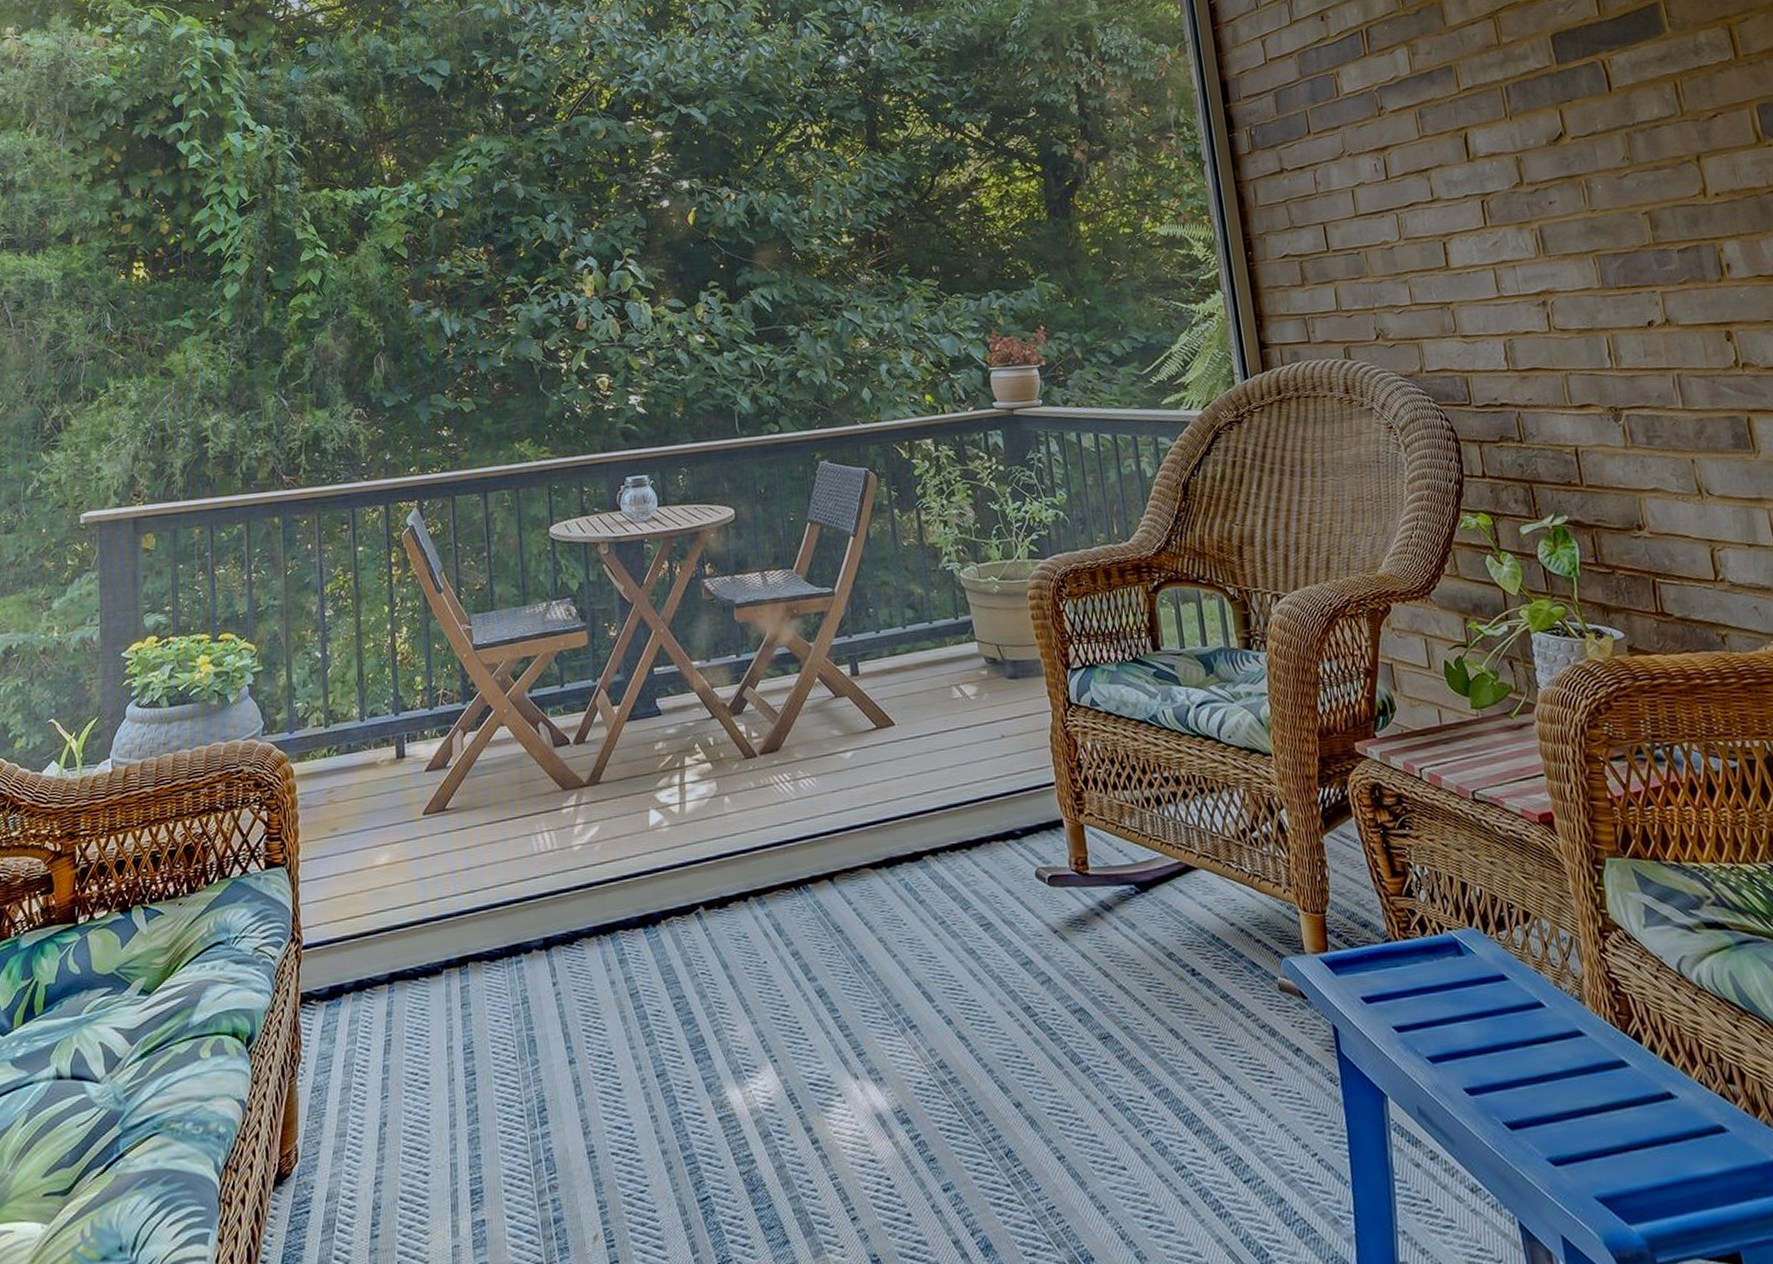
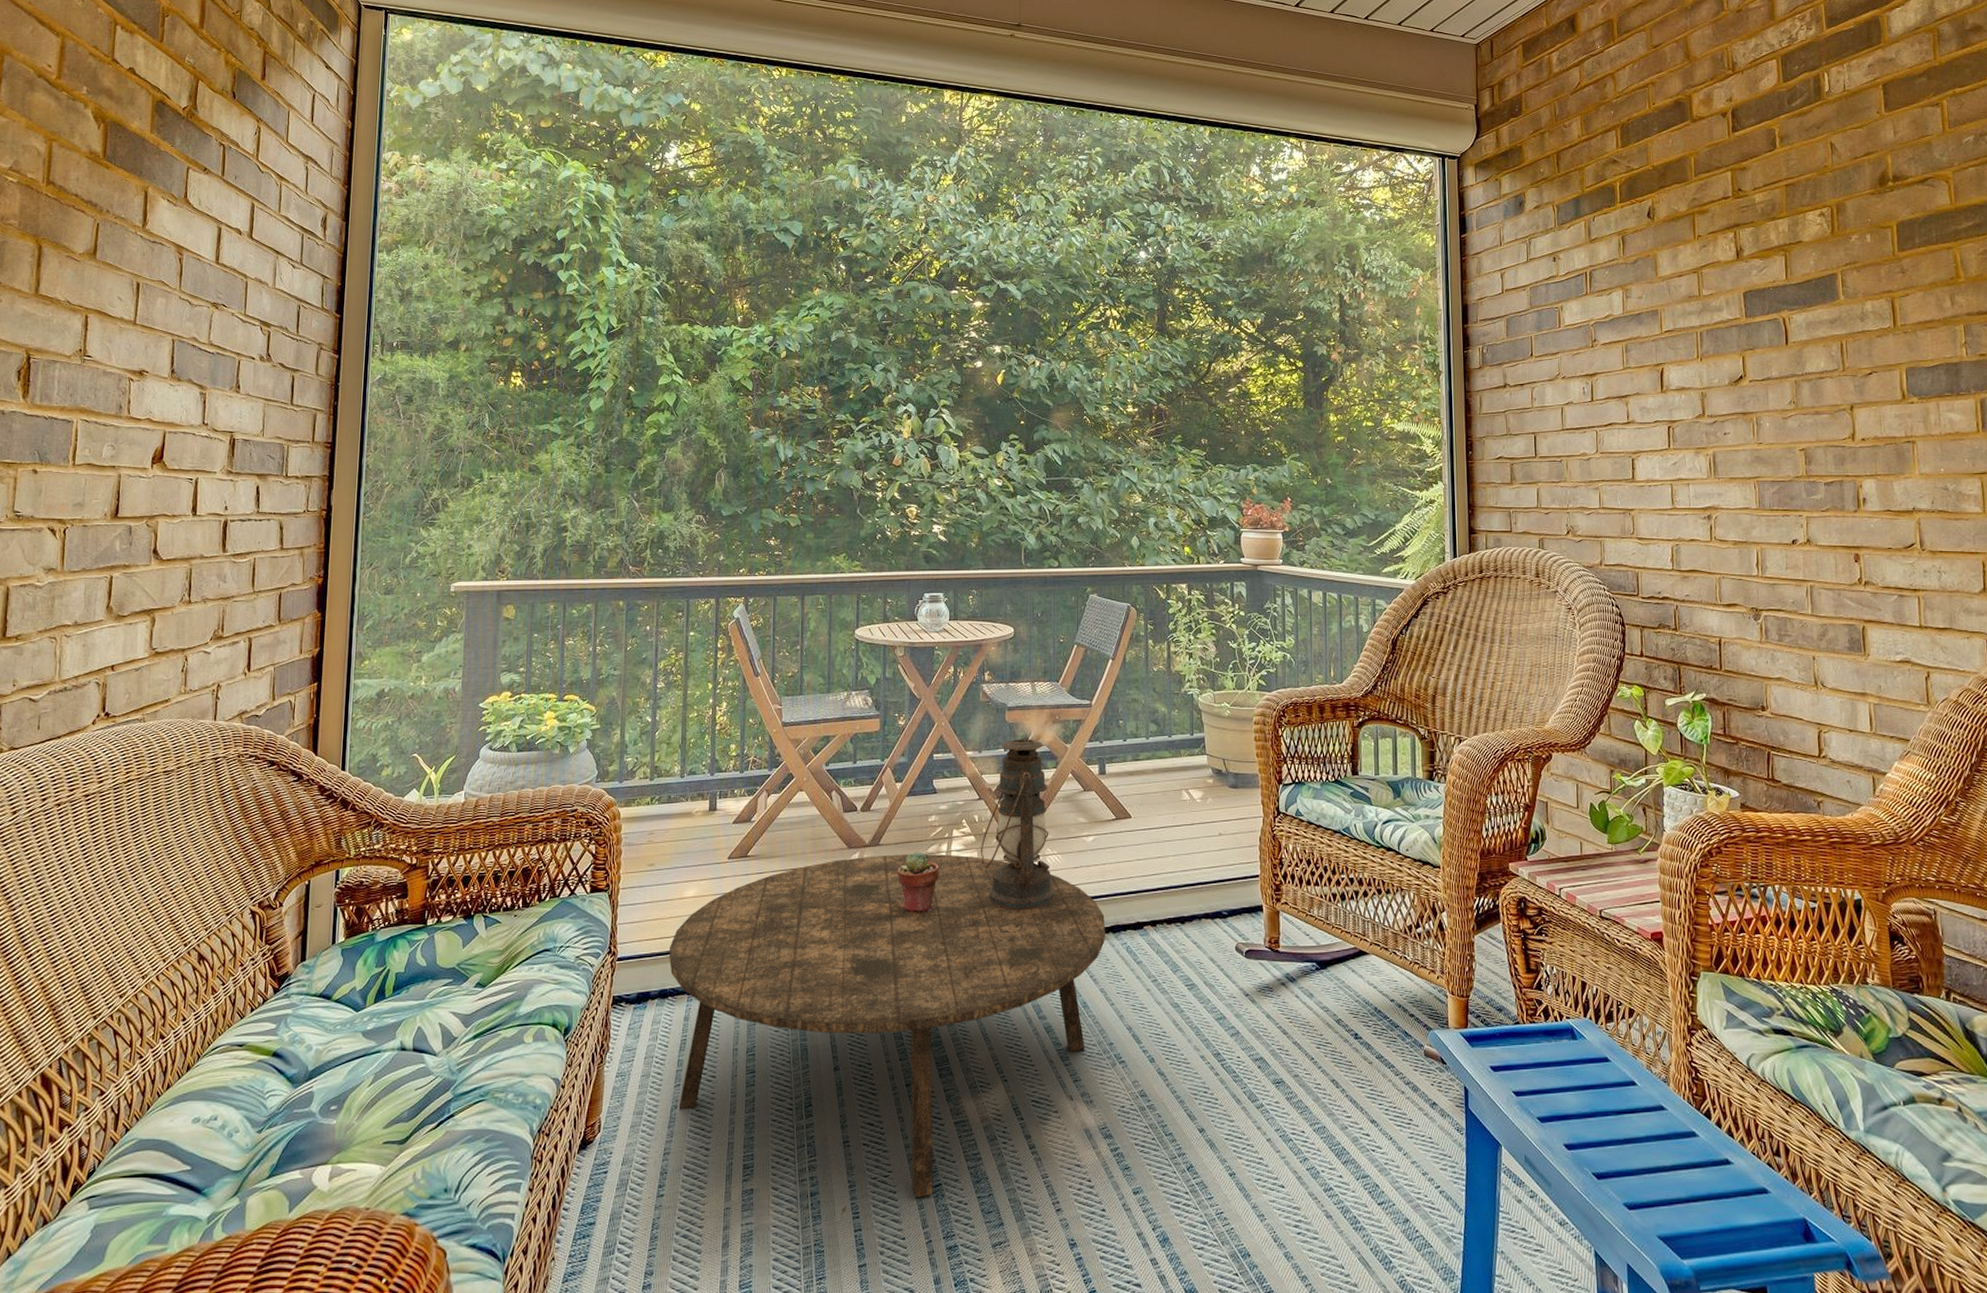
coffee table: none [362,787,879,1217] -> present [668,854,1106,1198]
potted succulent: none [623,787,673,863] -> present [897,852,939,913]
lantern: none [718,638,814,849] -> present [980,737,1055,910]

